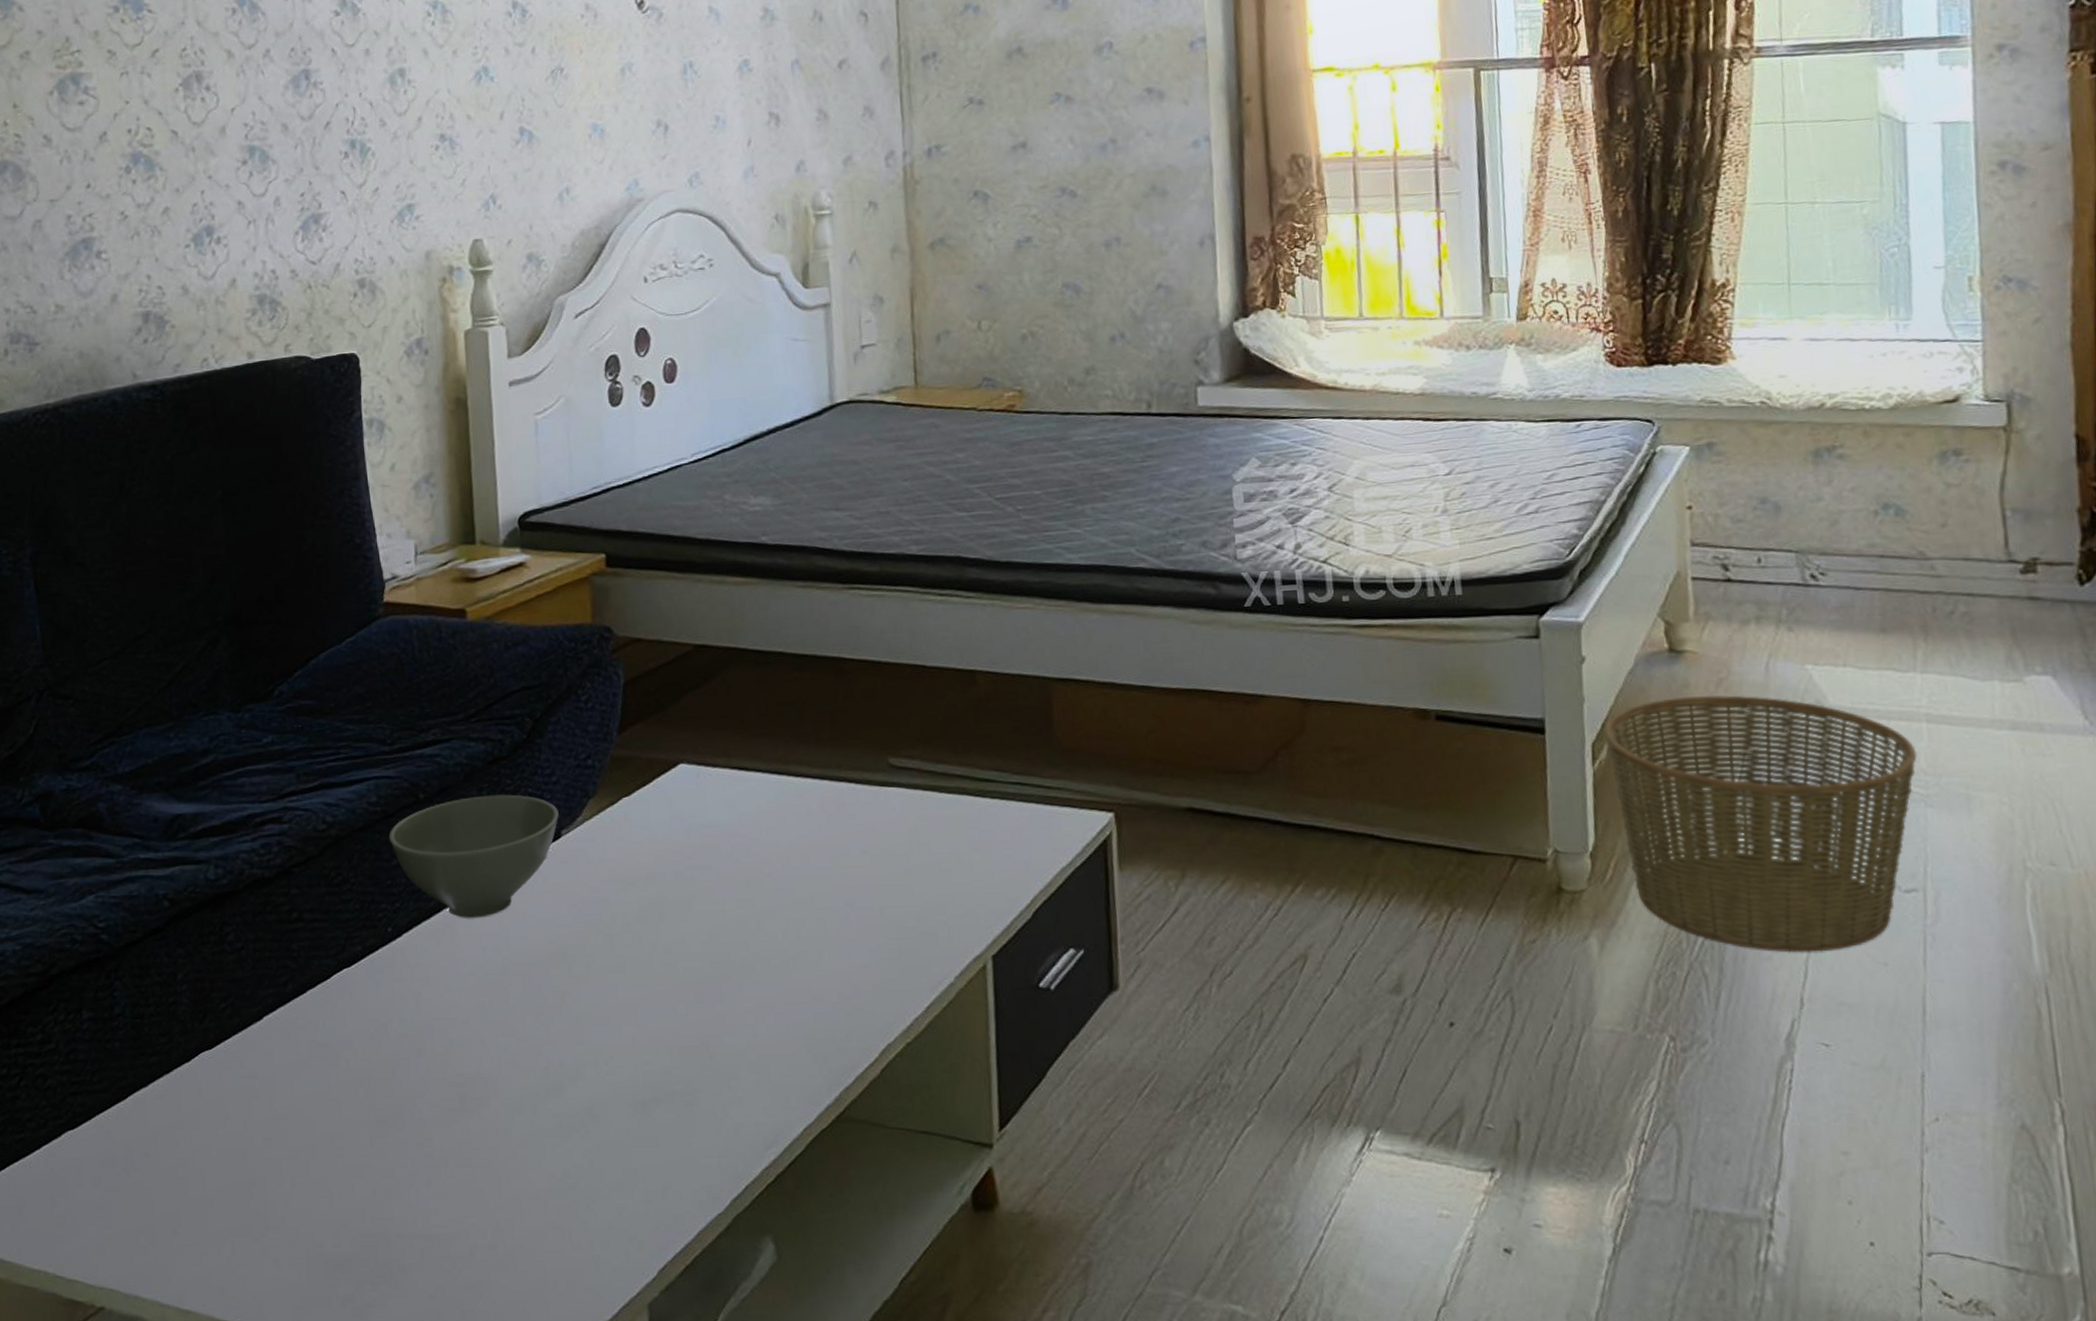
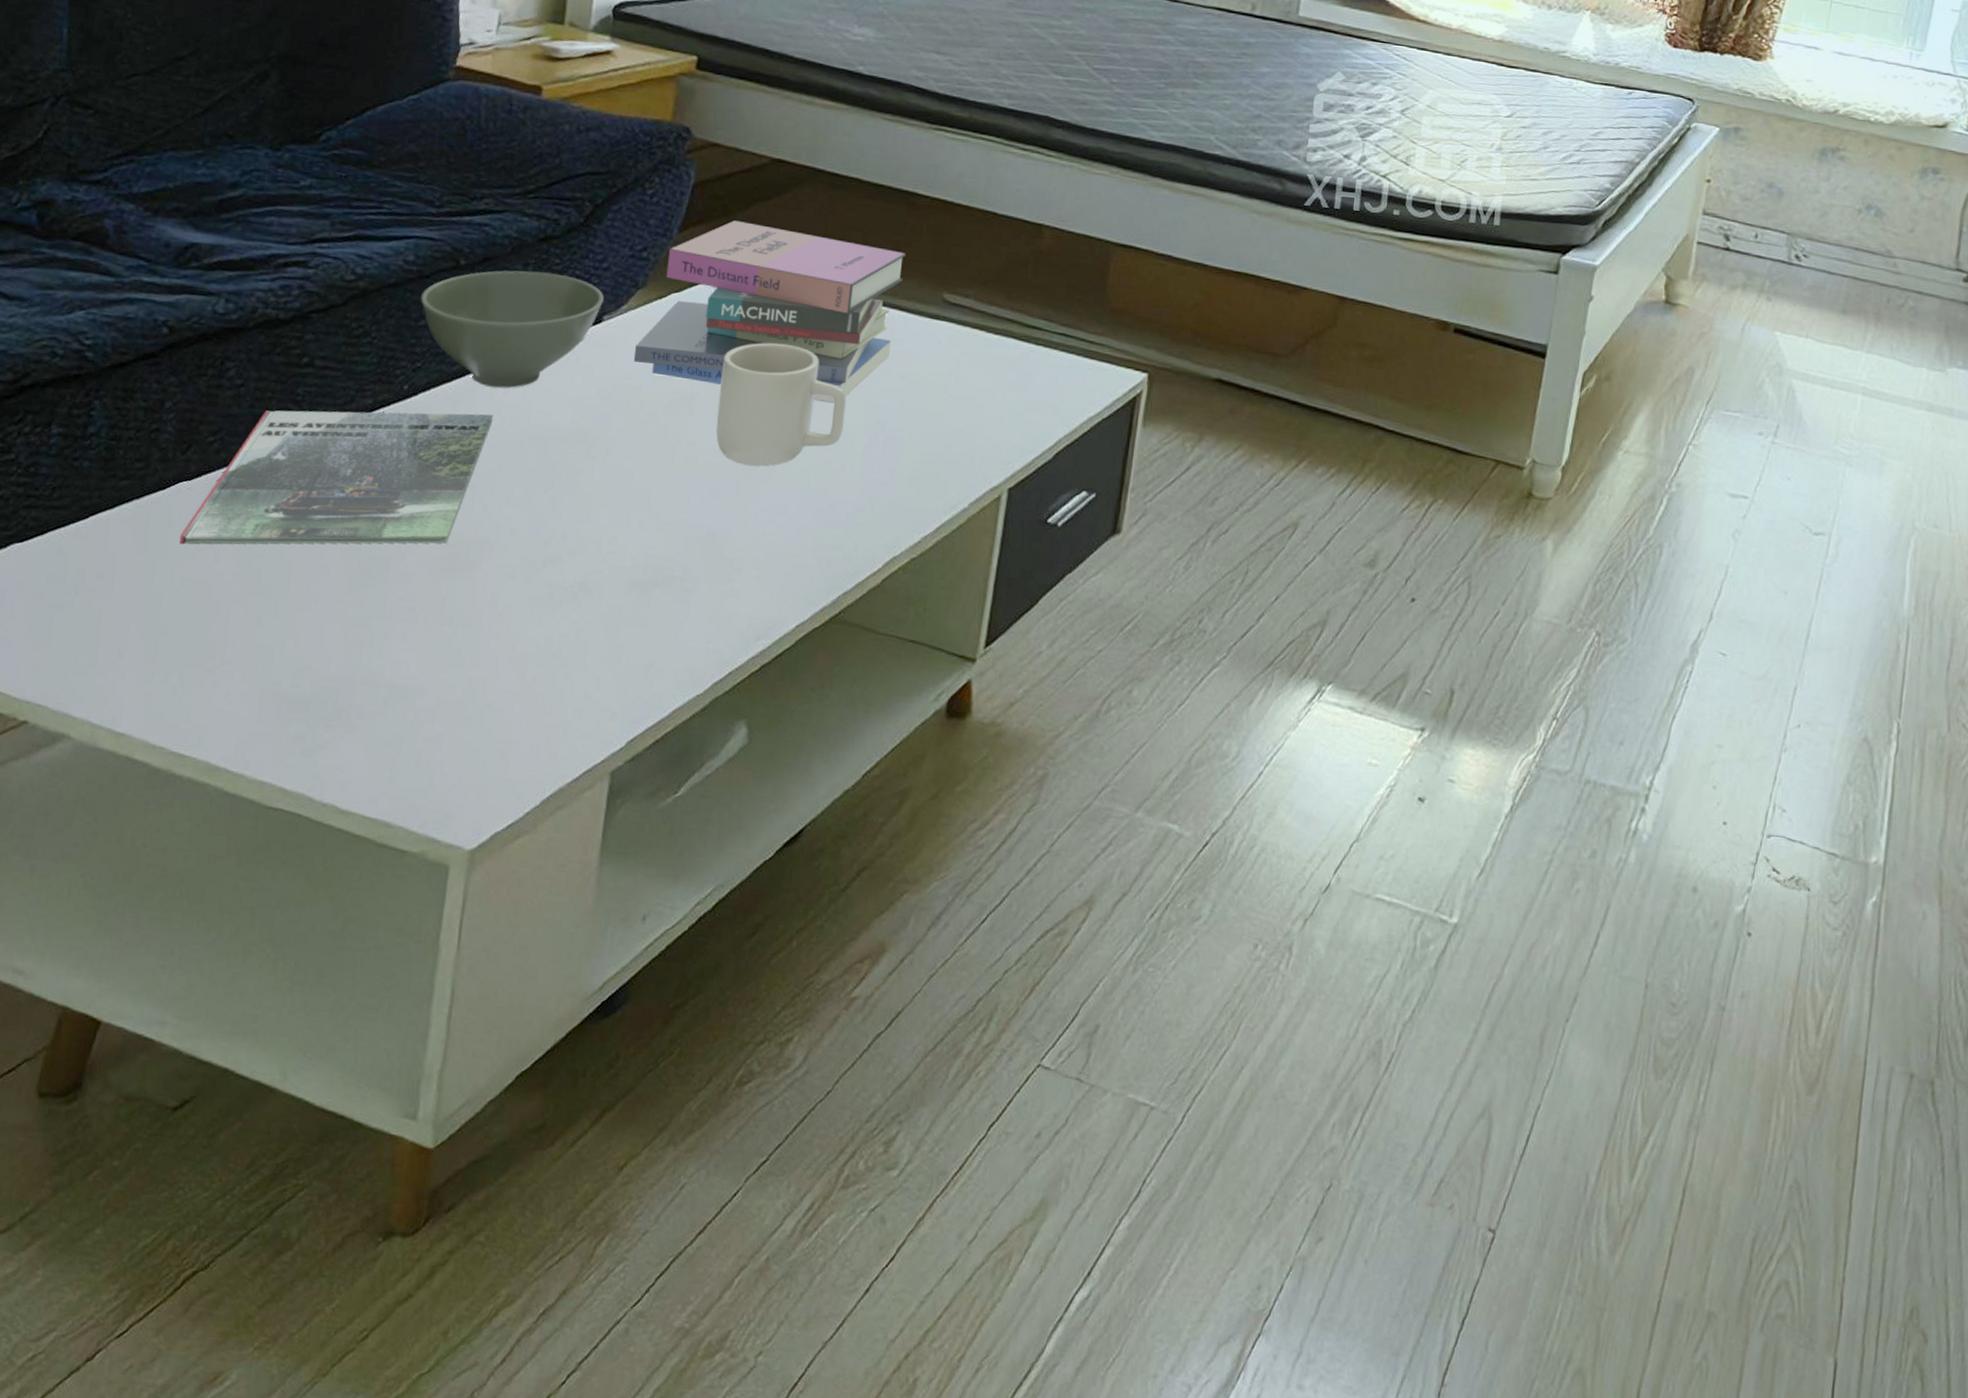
magazine: none [210,946,475,1114] -> present [179,409,493,545]
books: none [597,714,846,890] -> present [633,220,906,404]
mug: none [682,834,814,965] -> present [715,342,846,467]
basket: present [1605,695,1917,953] -> none [1594,342,1849,576]

